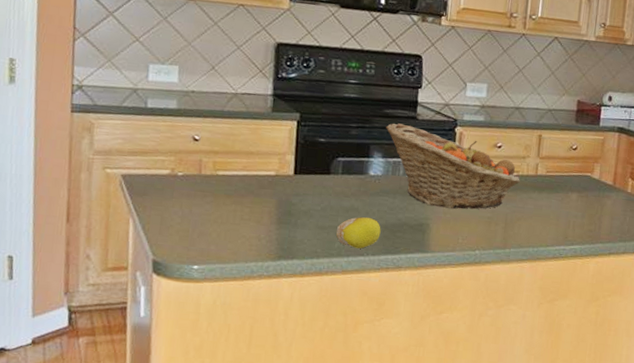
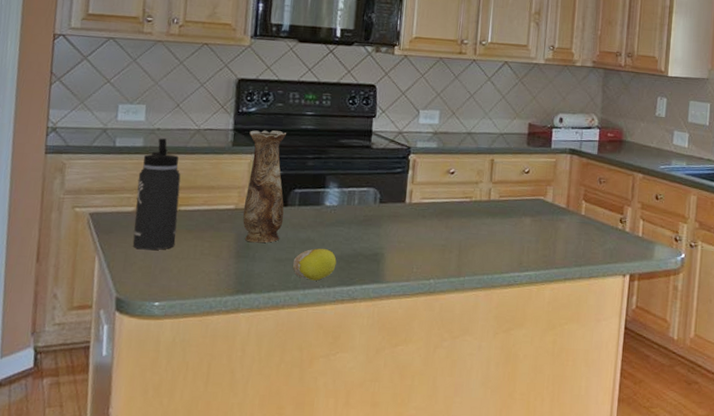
thermos bottle: none [168,101,218,214] -> present [132,138,181,251]
vase: none [284,96,328,210] -> present [243,130,286,243]
fruit basket: present [386,123,520,210] -> none [341,152,473,238]

